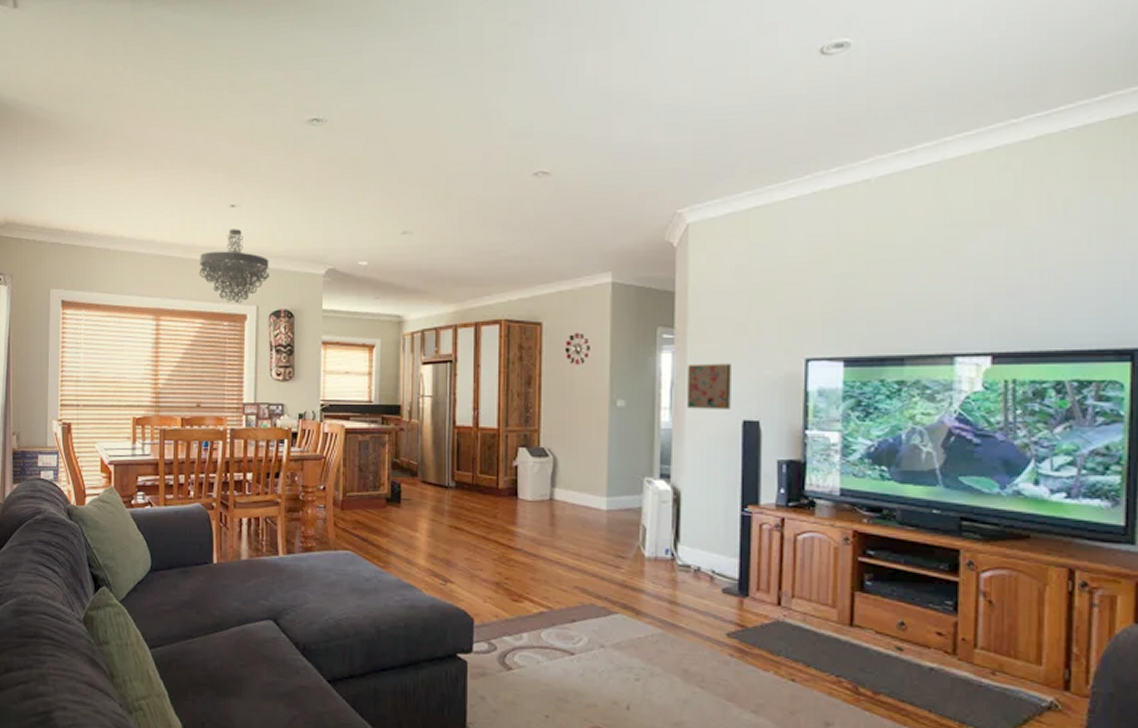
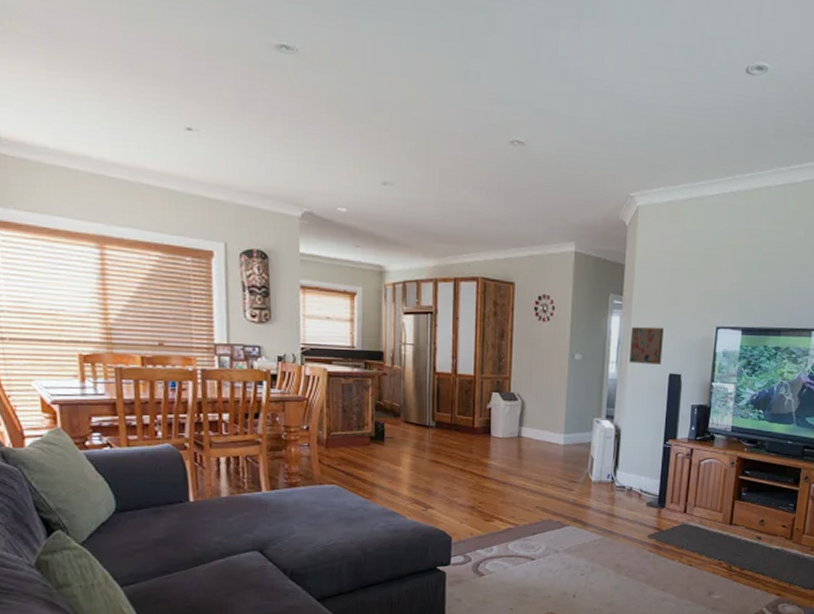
chandelier: present [199,229,269,304] -> none [151,155,238,239]

